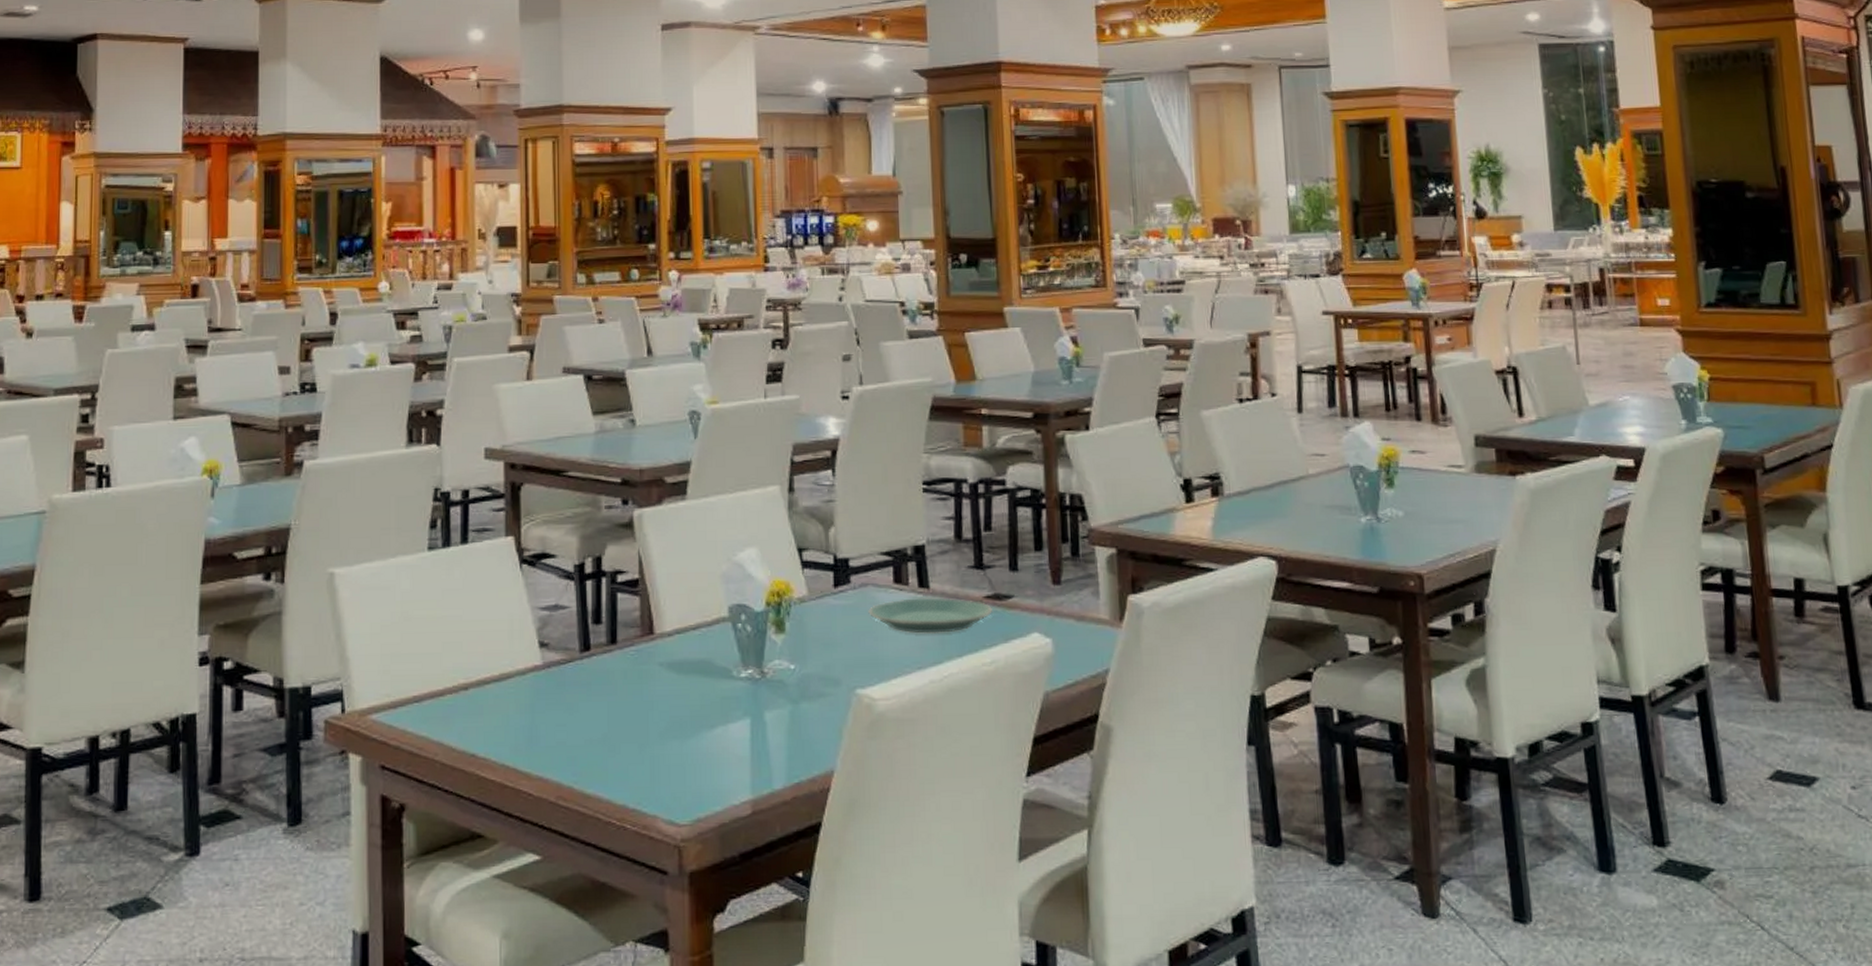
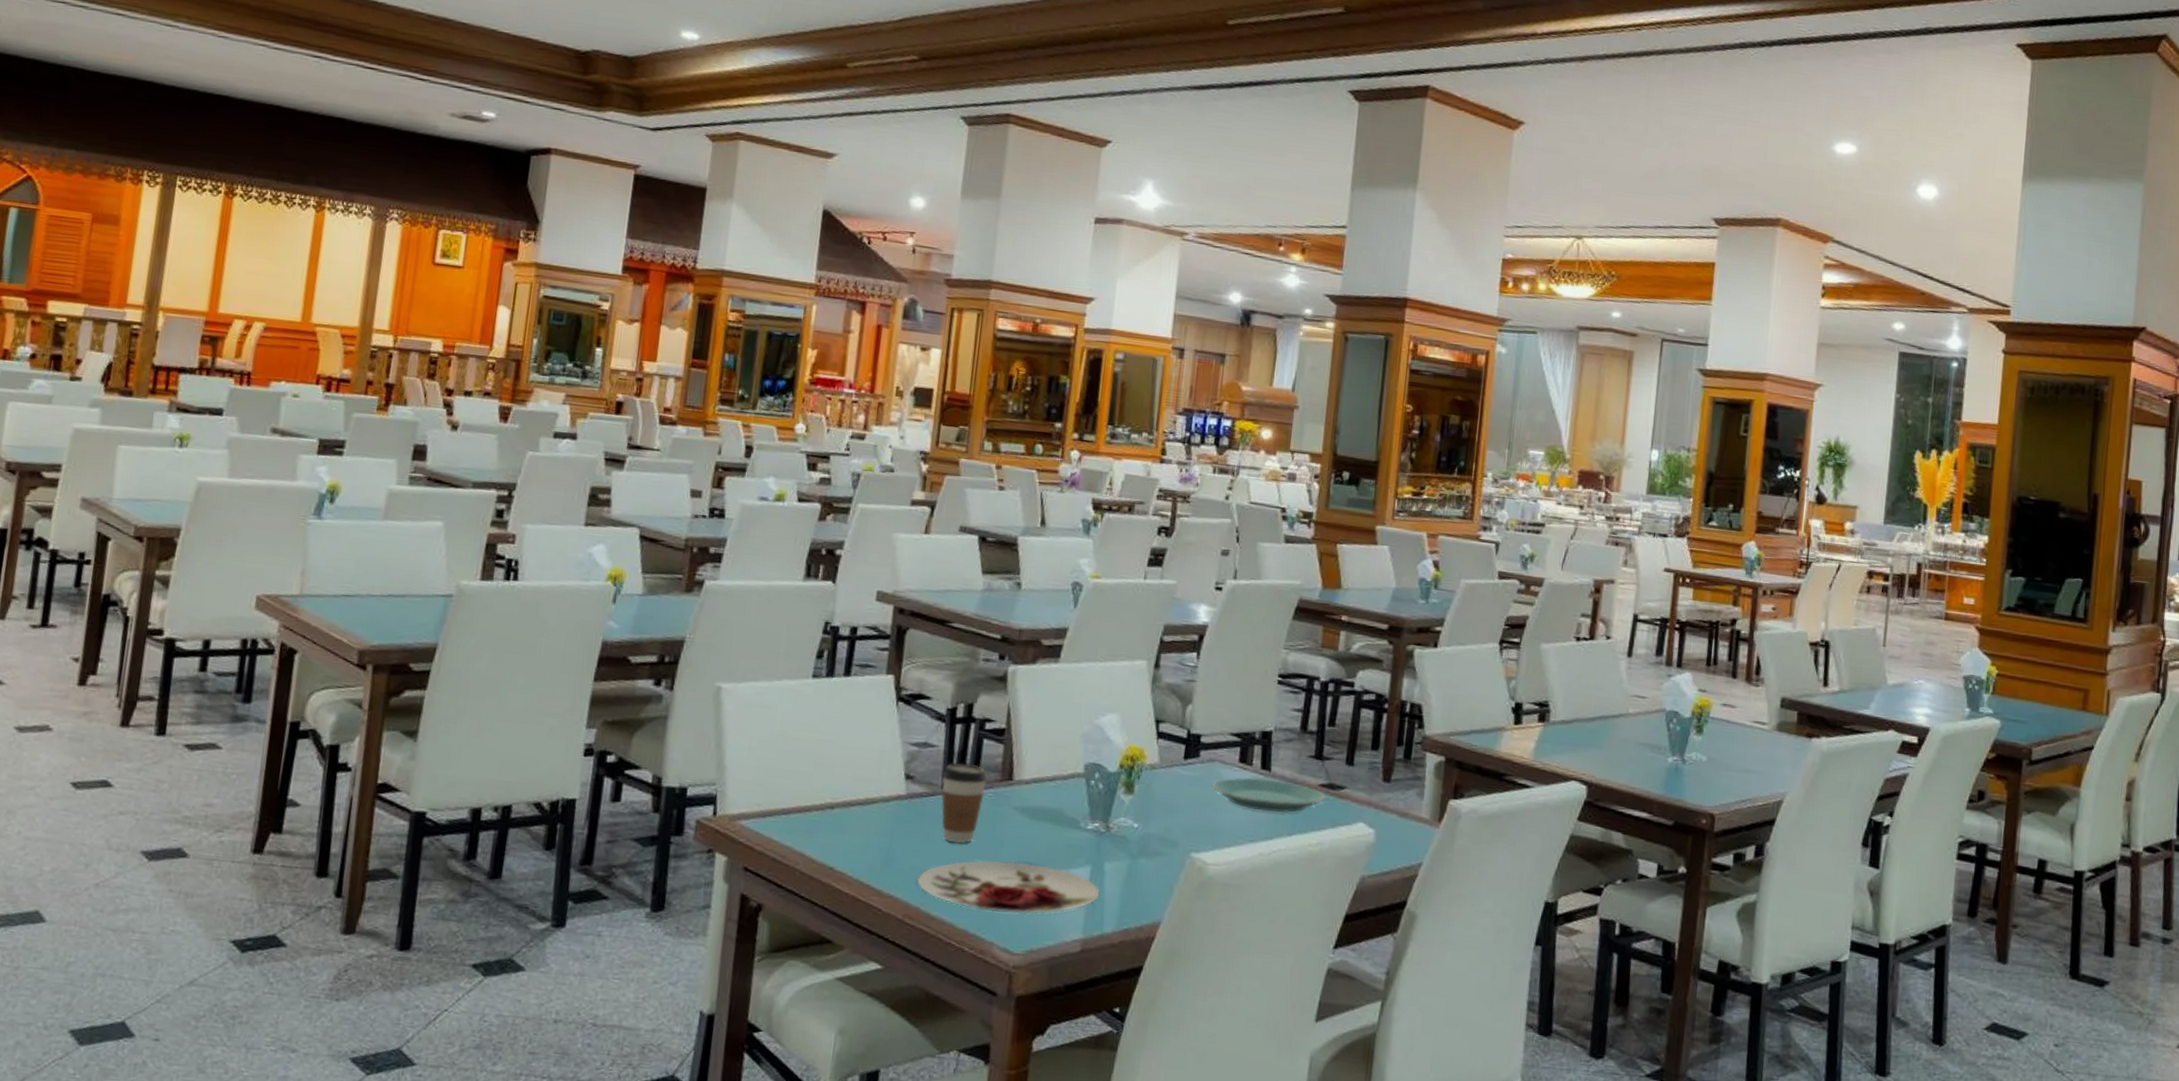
plate: none [566,723,764,781] -> present [917,860,1100,914]
coffee cup: none [578,622,627,711] -> present [941,763,988,843]

